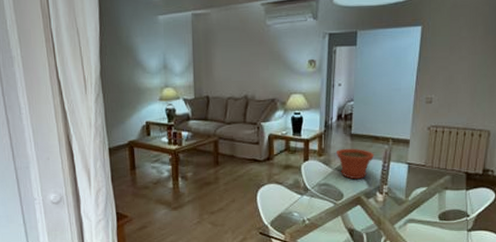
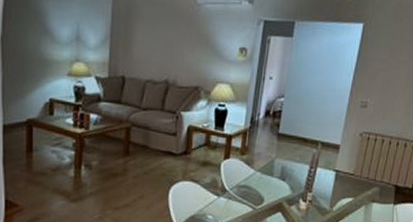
plant pot: present [335,148,375,180] -> none [259,148,302,184]

